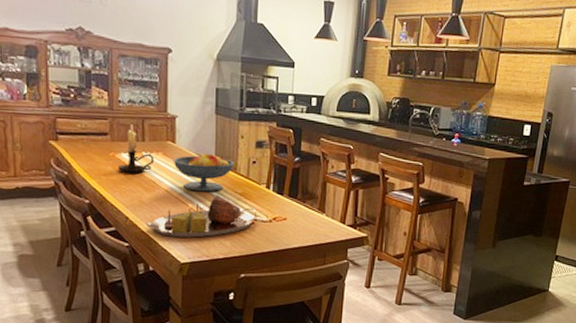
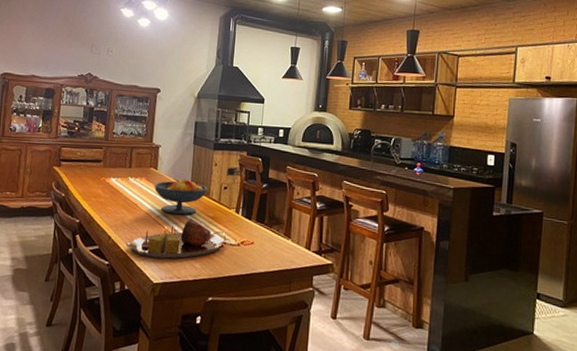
candle holder: present [117,125,154,174] -> none [106,153,138,197]

